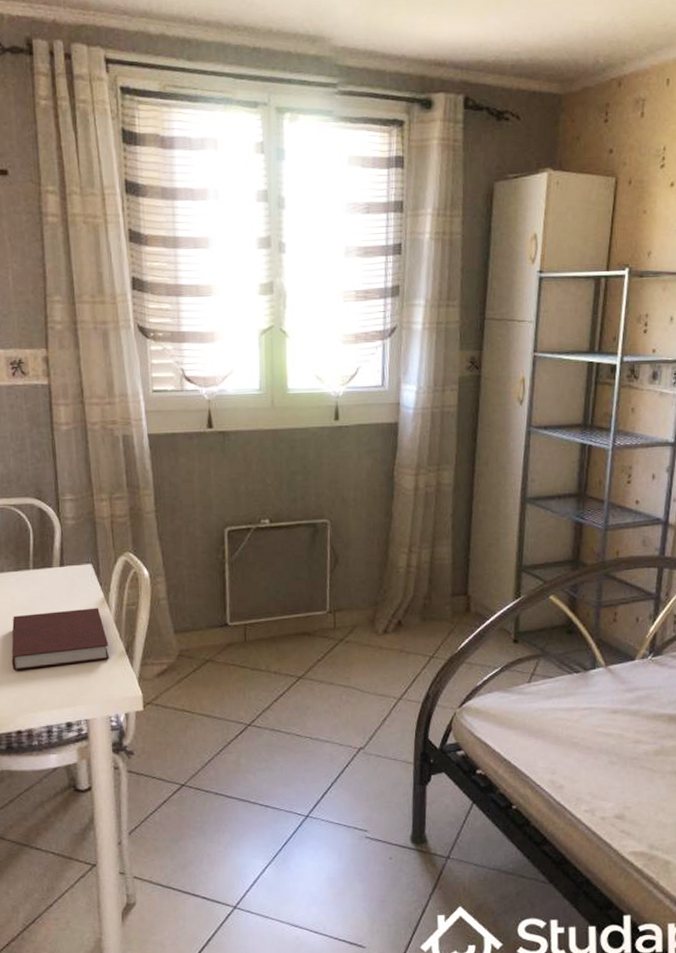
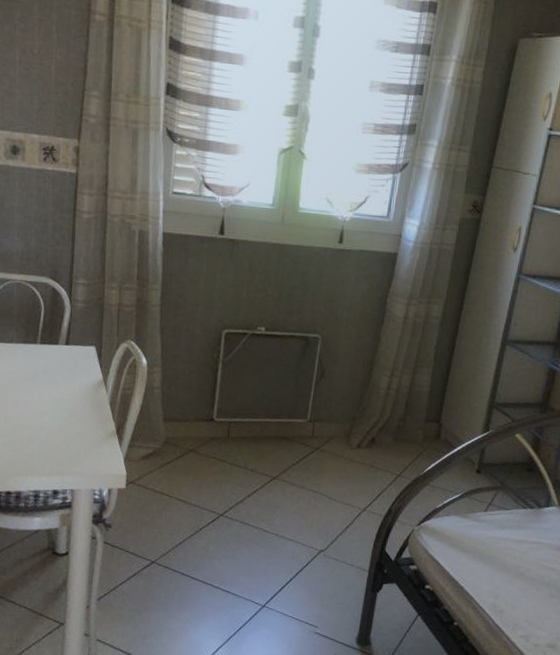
notebook: present [11,608,110,670] -> none [9,385,101,437]

